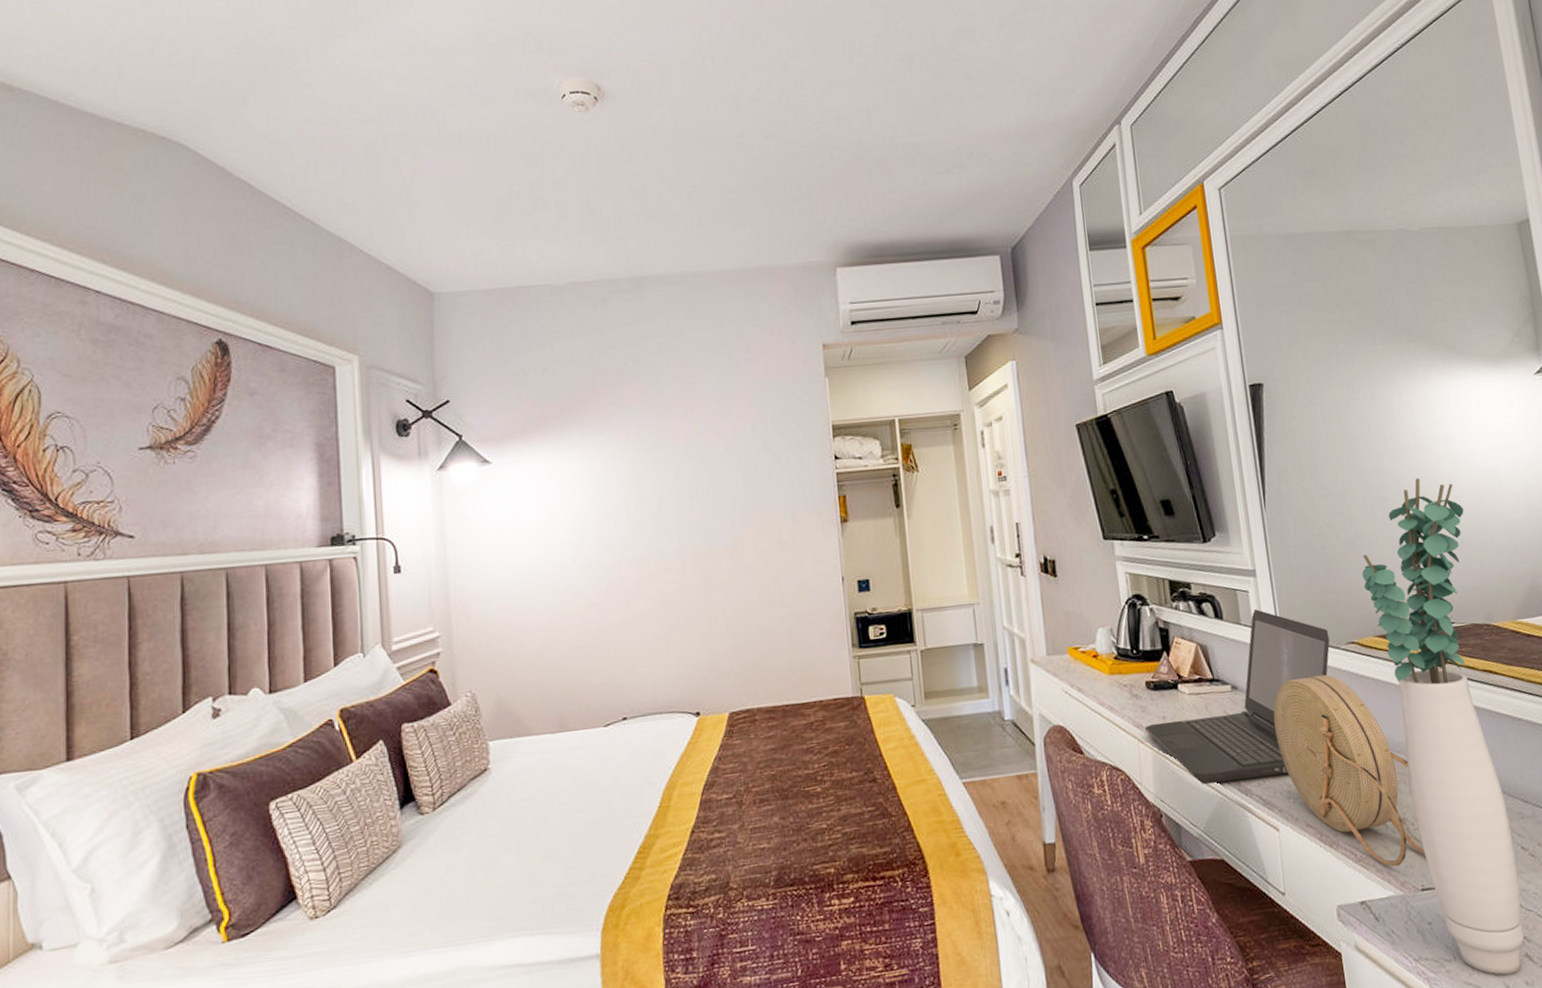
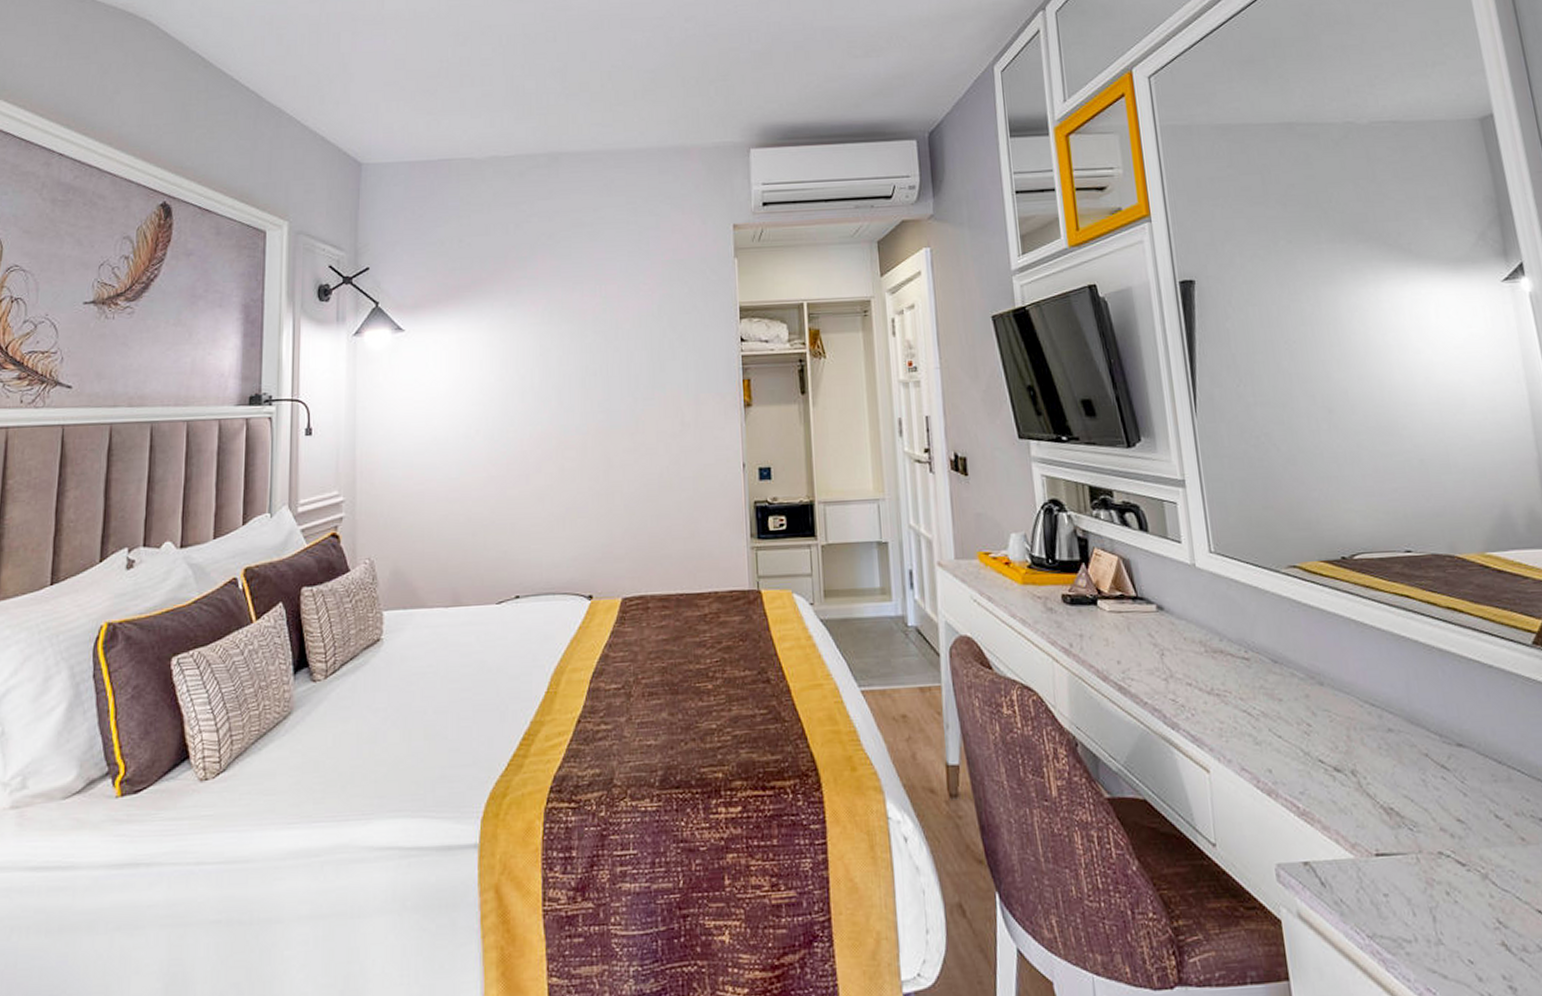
laptop computer: present [1145,609,1330,785] -> none [1060,523,1269,714]
handbag: present [1273,674,1425,867] -> none [1203,600,1380,826]
vase: present [1361,478,1525,975] -> none [1304,389,1501,965]

